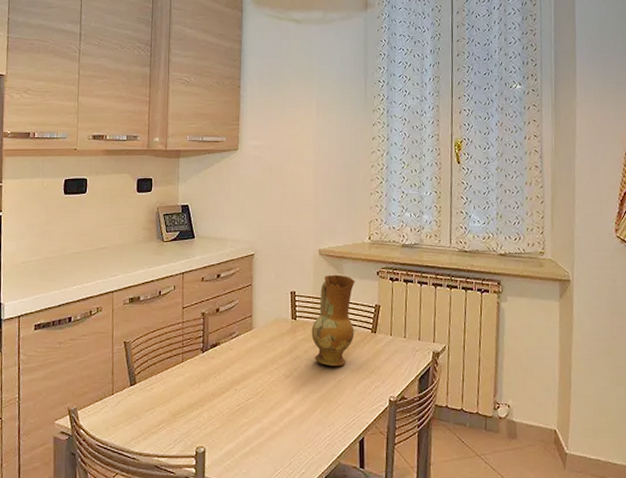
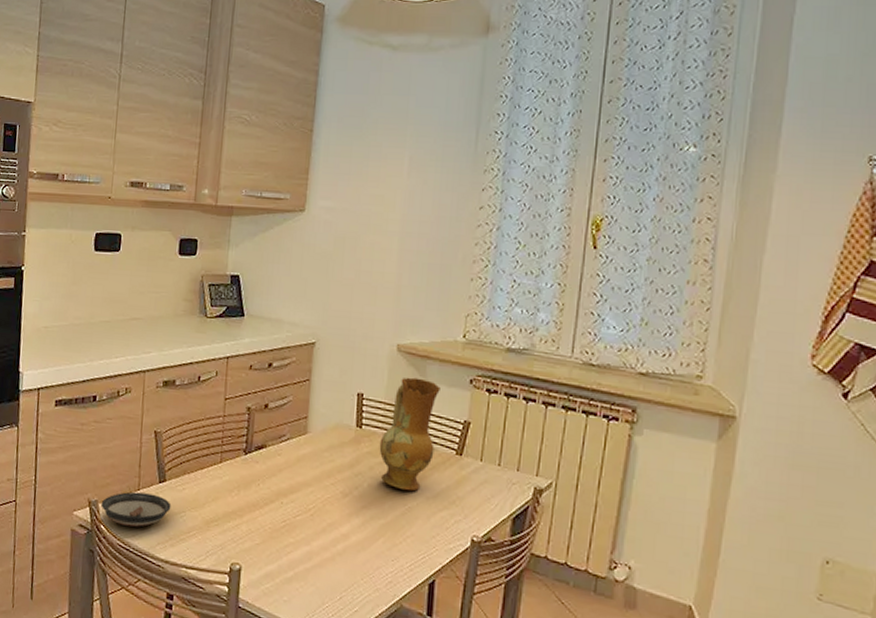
saucer: none [79,396,142,427] -> present [101,491,172,527]

